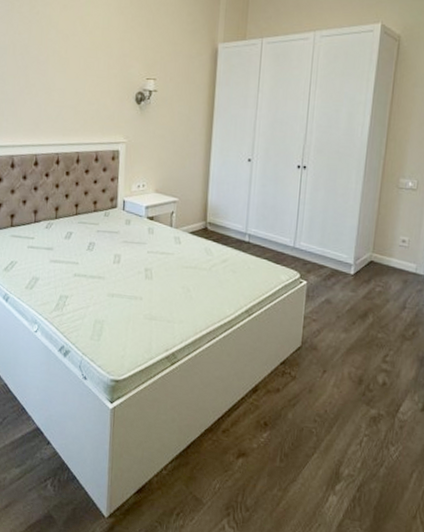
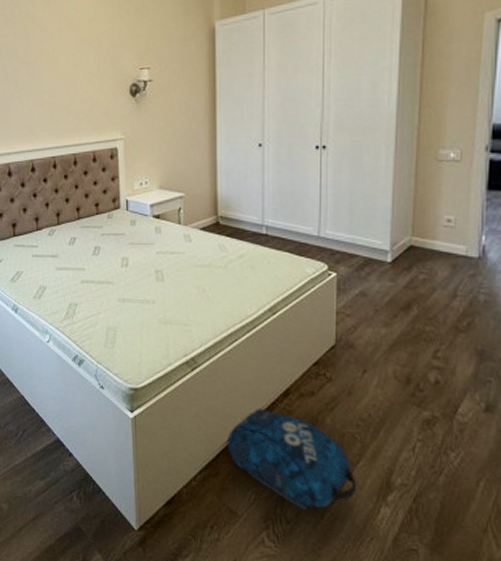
backpack: none [198,402,311,499] -> present [227,408,357,511]

